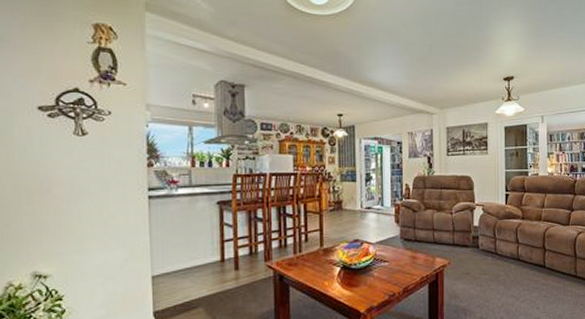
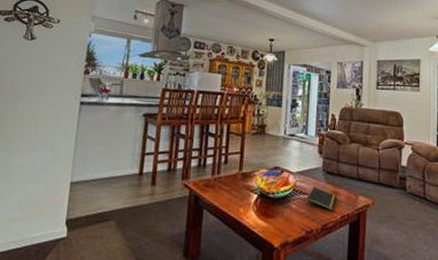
notepad: none [388,254,415,274] -> present [307,187,337,211]

